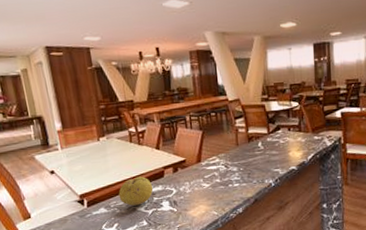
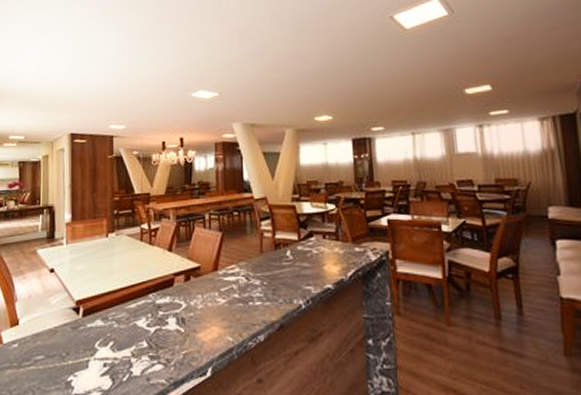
fruit: present [118,176,153,206] -> none [119,283,160,320]

